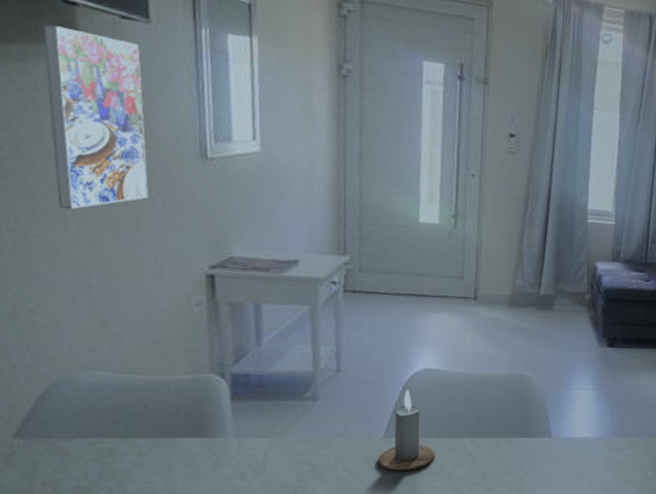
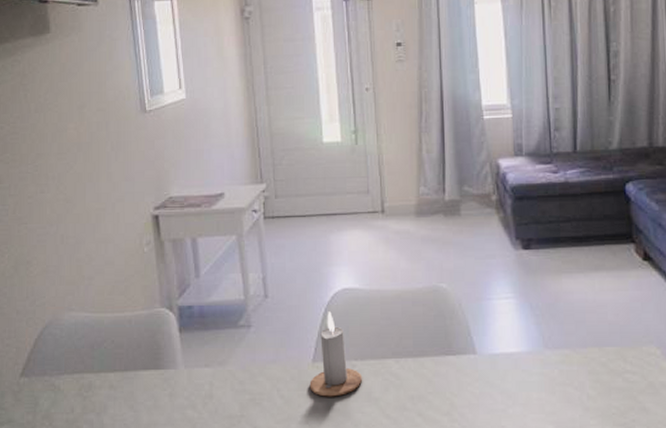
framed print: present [42,23,148,210] -> none [26,21,105,172]

